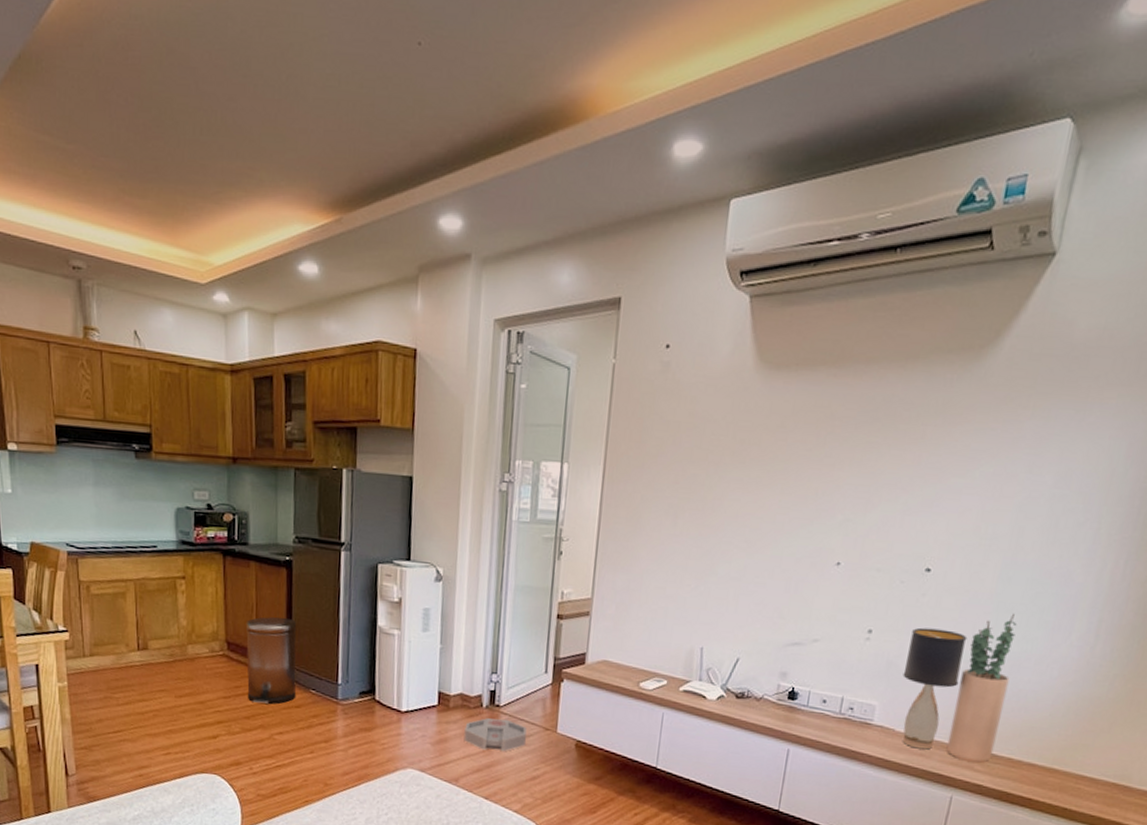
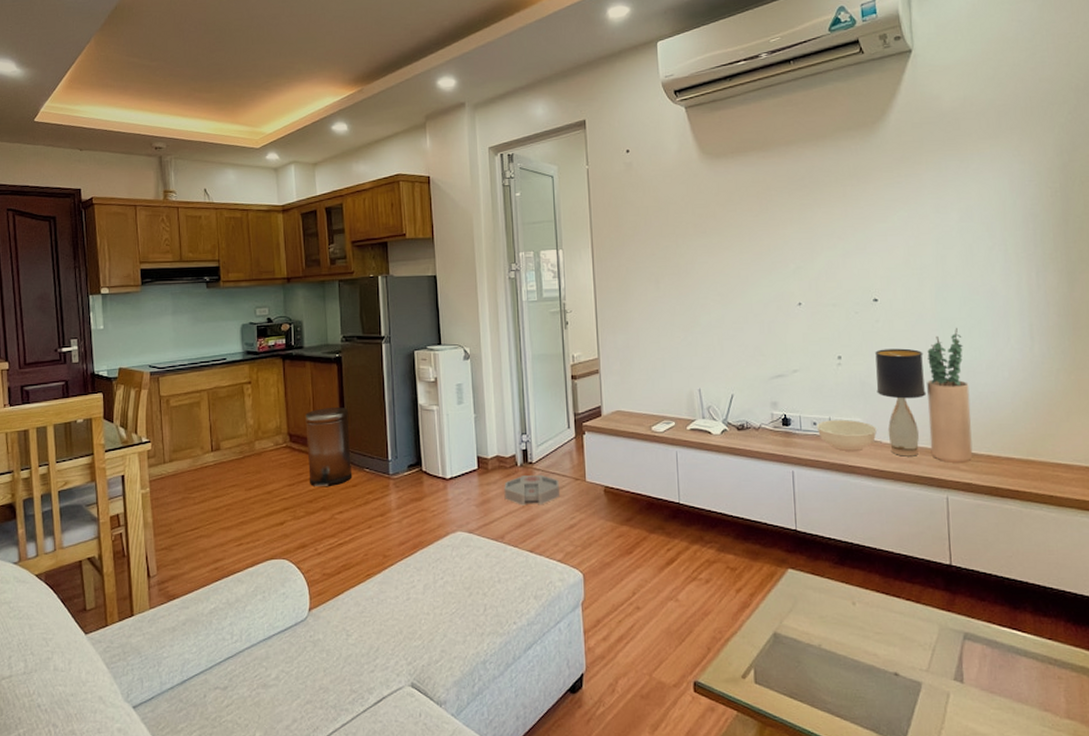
bowl: none [825,699,894,737] -> present [816,420,878,452]

